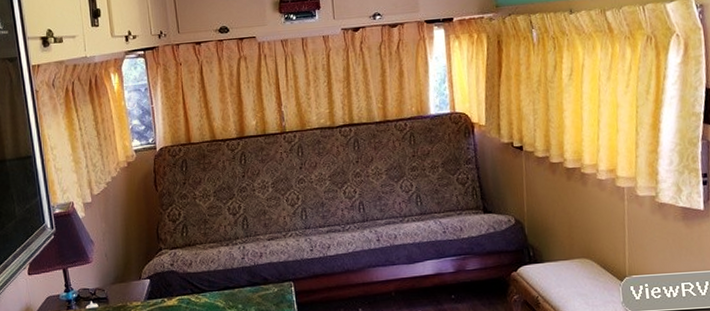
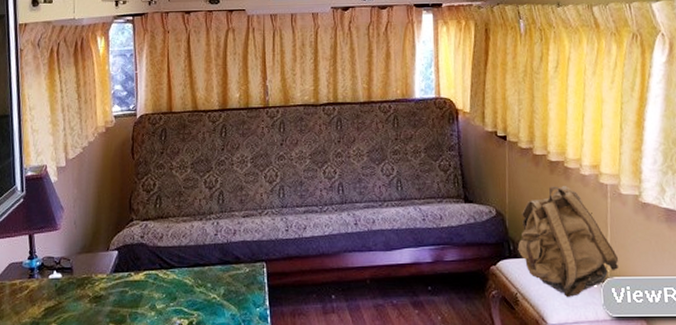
backpack: none [537,191,637,298] -> present [517,186,618,298]

